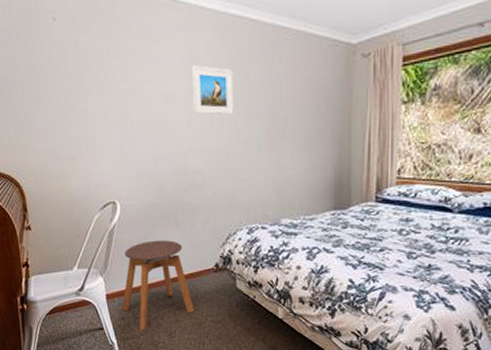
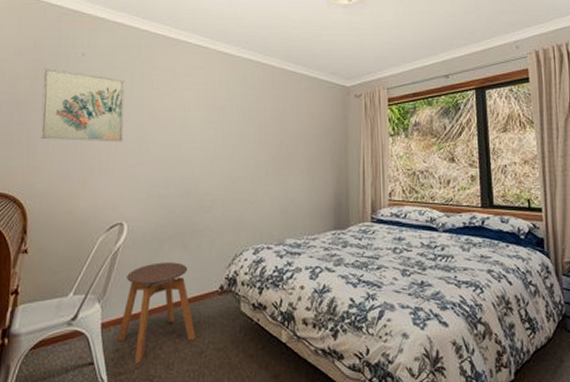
wall art: none [17,37,106,118] -> present [40,68,125,143]
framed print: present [191,65,234,115] -> none [206,98,245,142]

